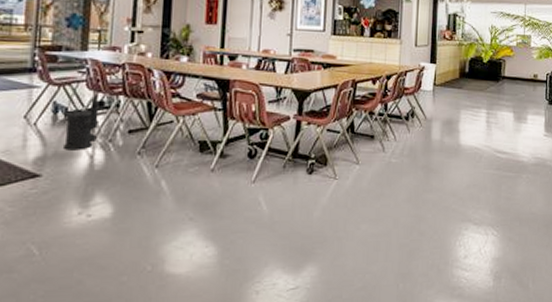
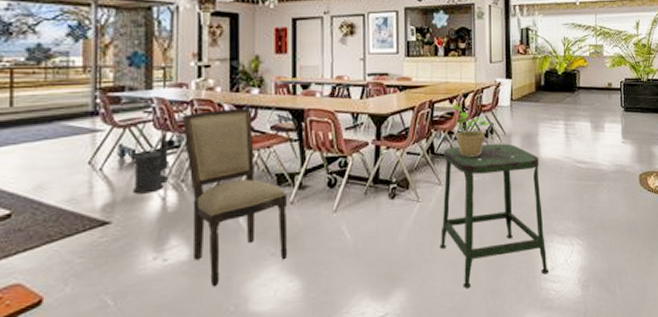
dining chair: none [113,74,209,246] -> present [183,108,288,287]
stool: none [353,127,462,268] -> present [439,143,550,288]
potted plant: none [374,85,413,138] -> present [452,104,491,157]

